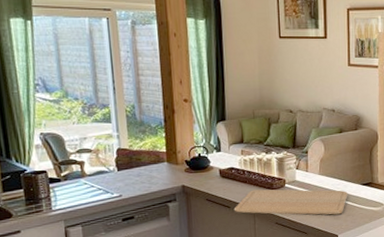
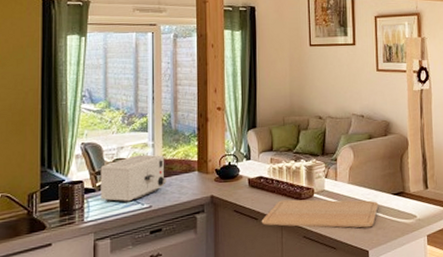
toaster: none [64,145,135,193] -> present [100,154,166,204]

